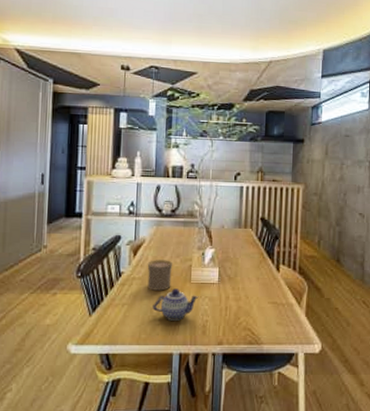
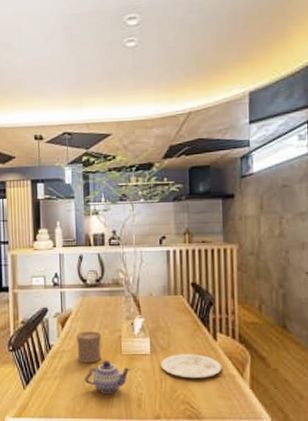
plate: none [227,283,282,307] -> present [161,354,222,379]

